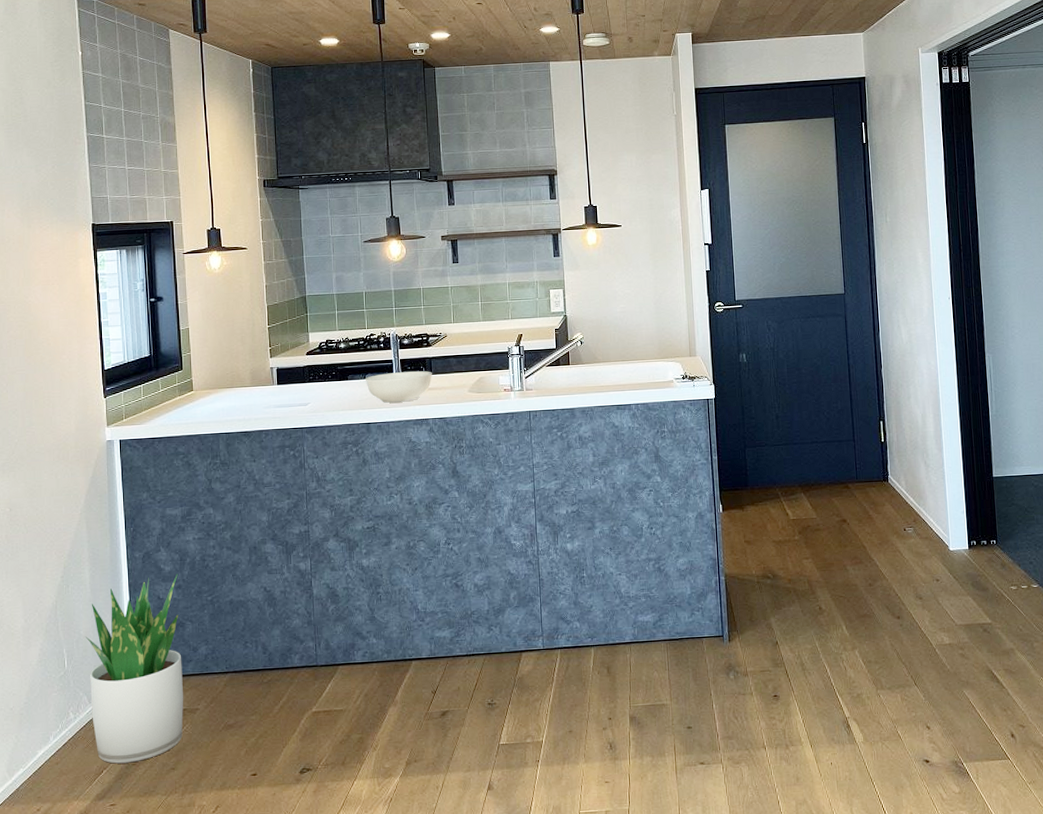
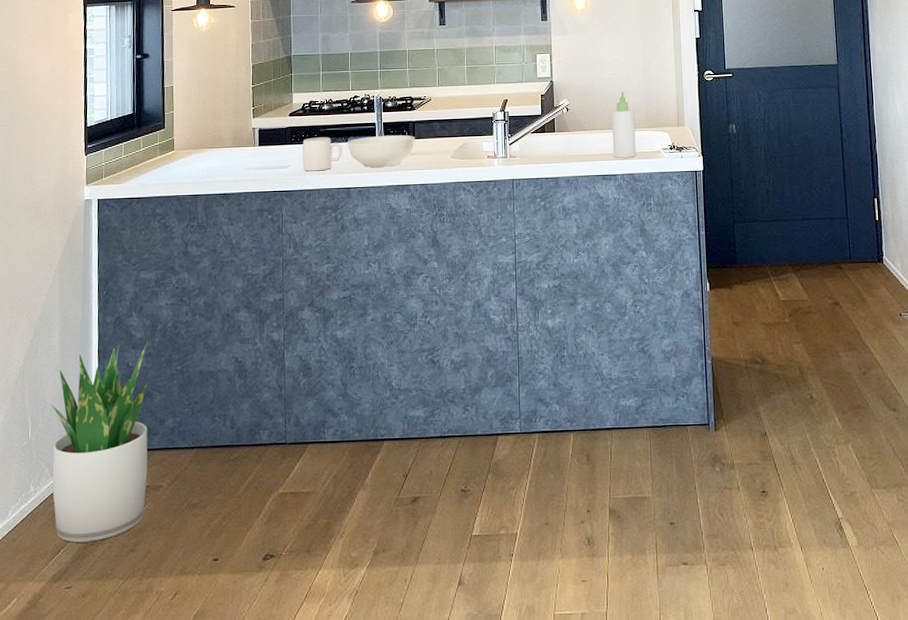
mug: none [320,374,361,408] -> present [301,137,342,172]
bottle: none [624,324,650,389] -> present [611,92,636,158]

